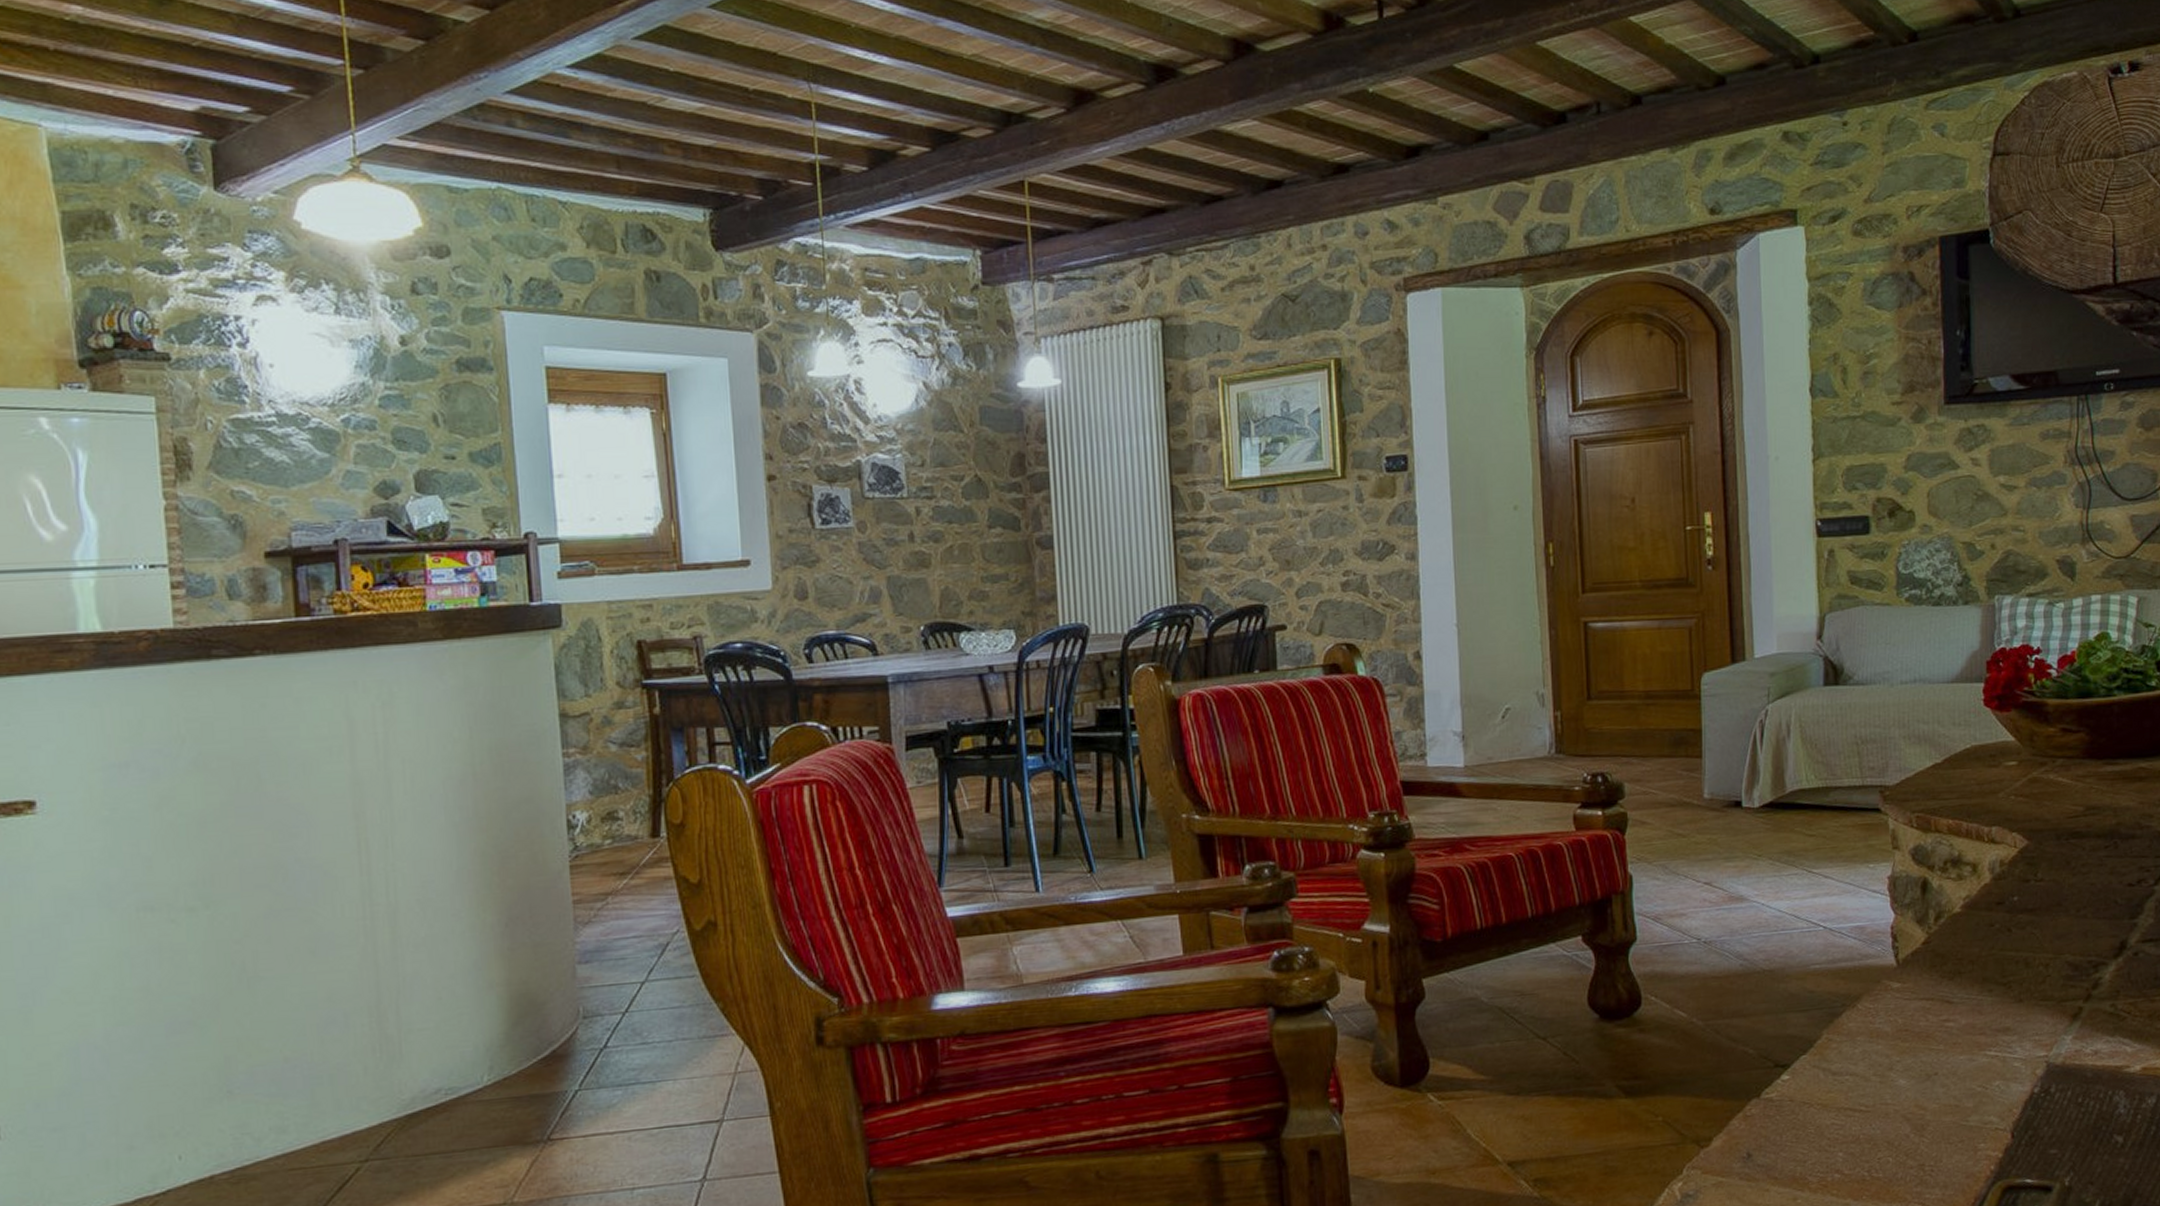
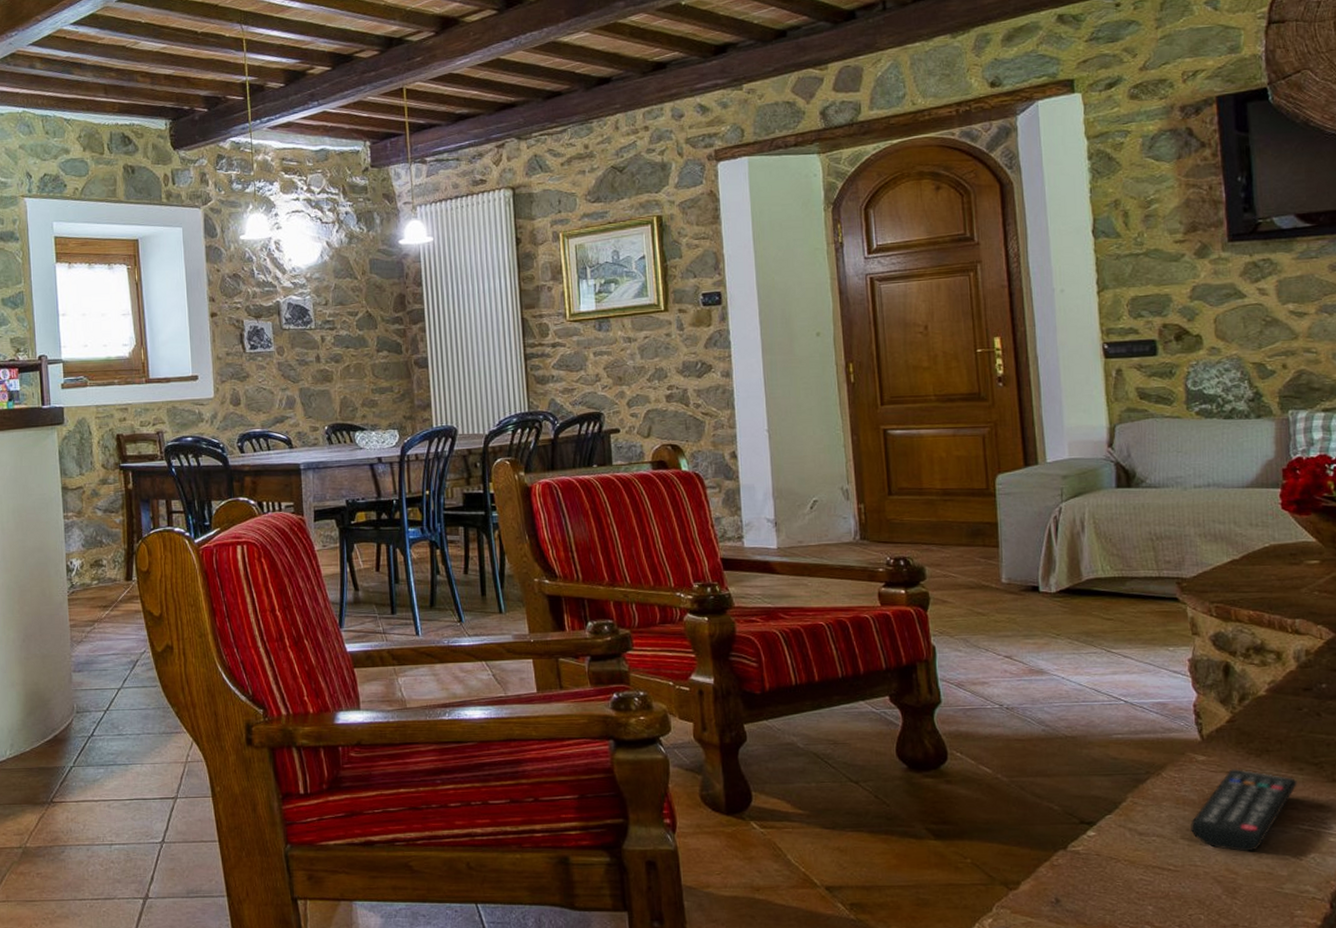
remote control: none [1882,994,1988,1085] -> present [1190,769,1299,852]

